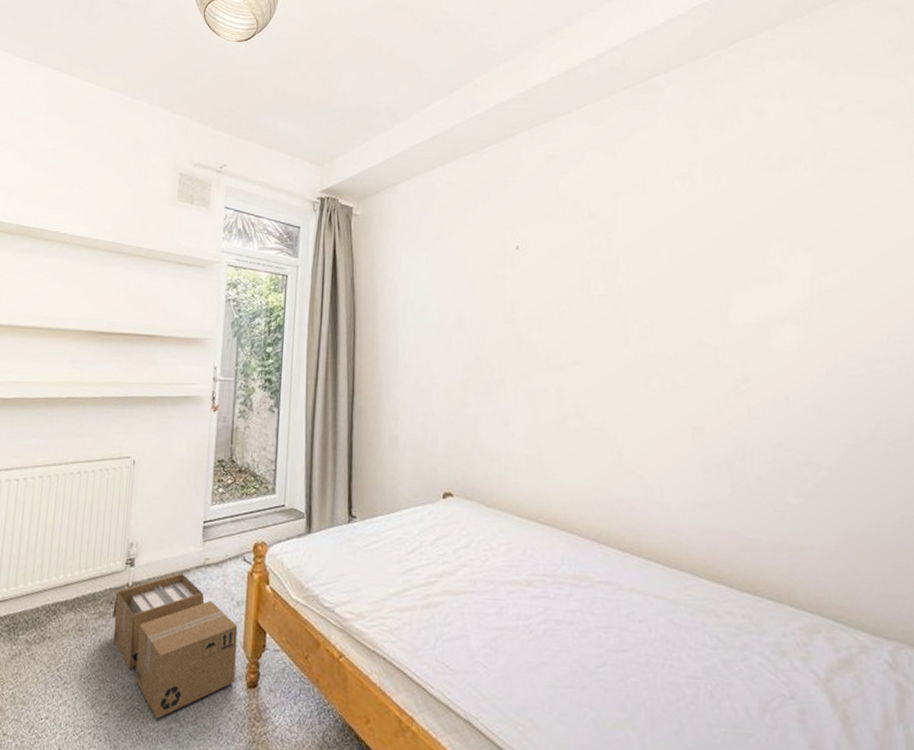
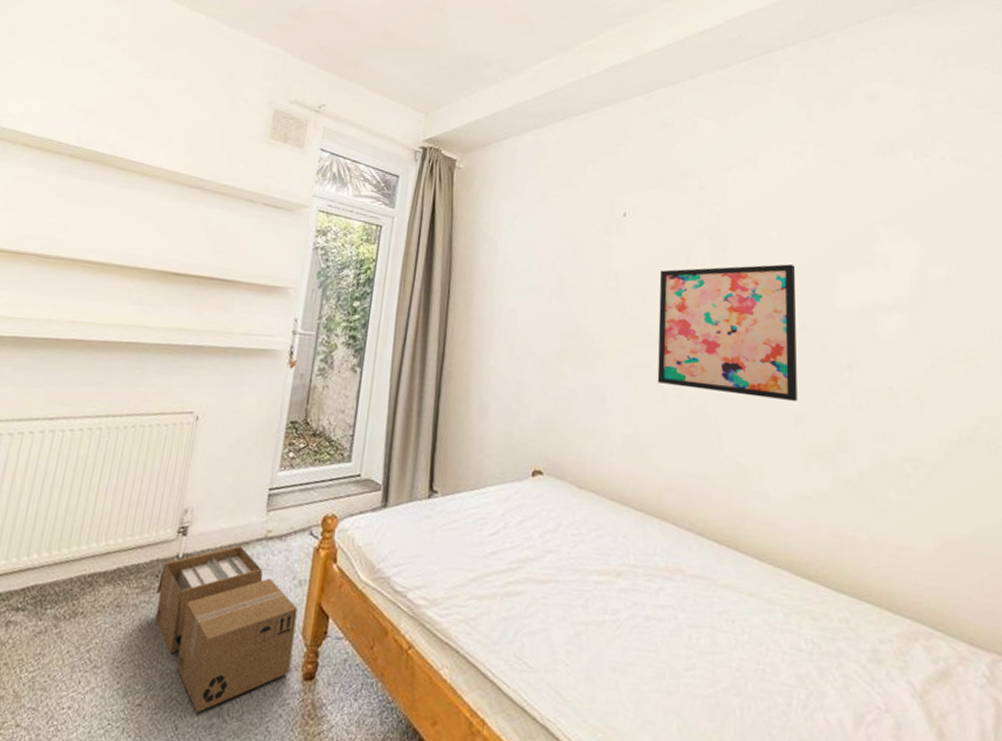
wall art: none [554,284,694,416] -> present [657,264,798,402]

